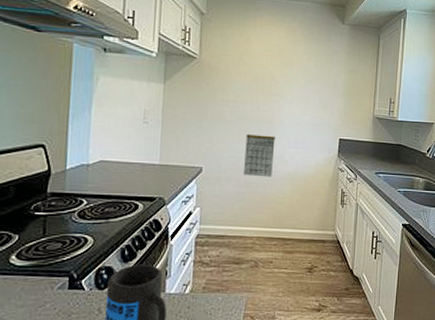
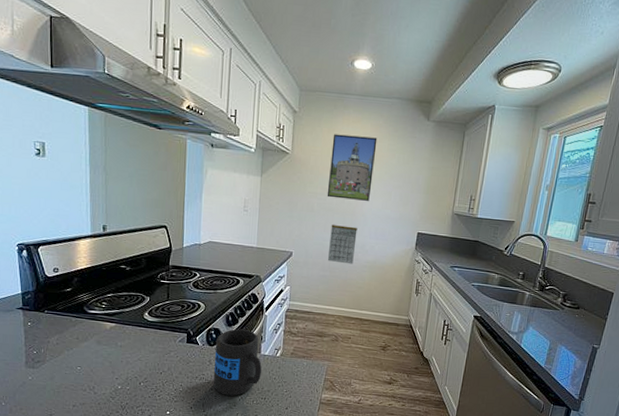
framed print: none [240,37,293,107] -> present [327,134,378,201]

